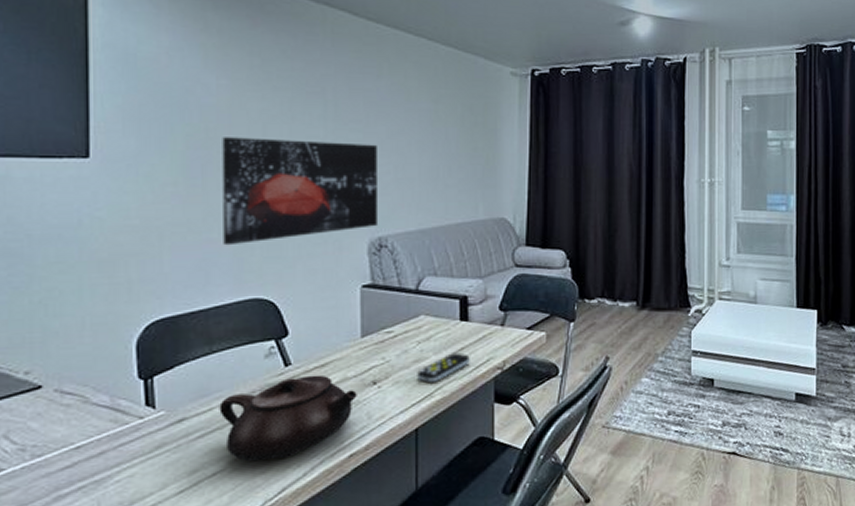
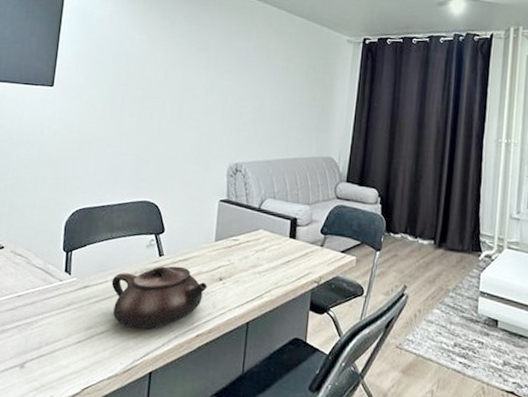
wall art: present [222,137,377,246] -> none [129,78,242,159]
remote control: present [417,352,470,382] -> none [252,264,294,286]

